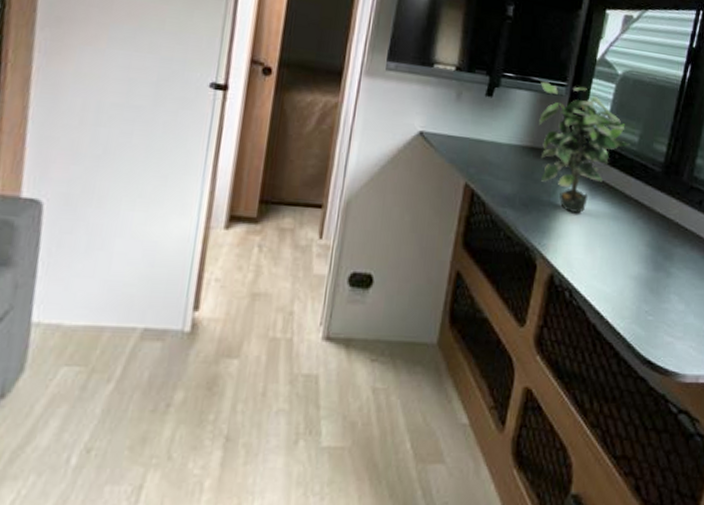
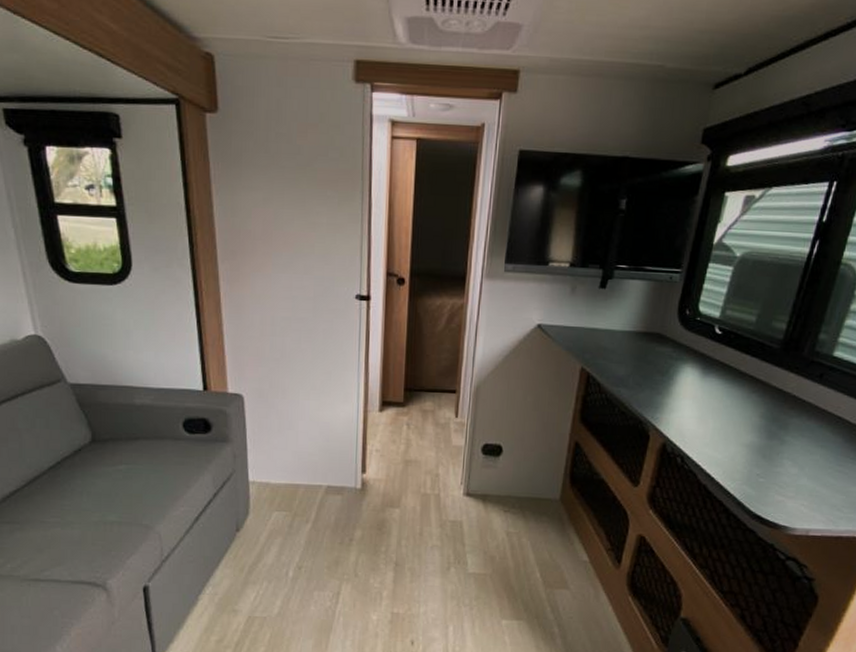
potted plant: present [539,81,631,213] -> none [652,270,747,389]

